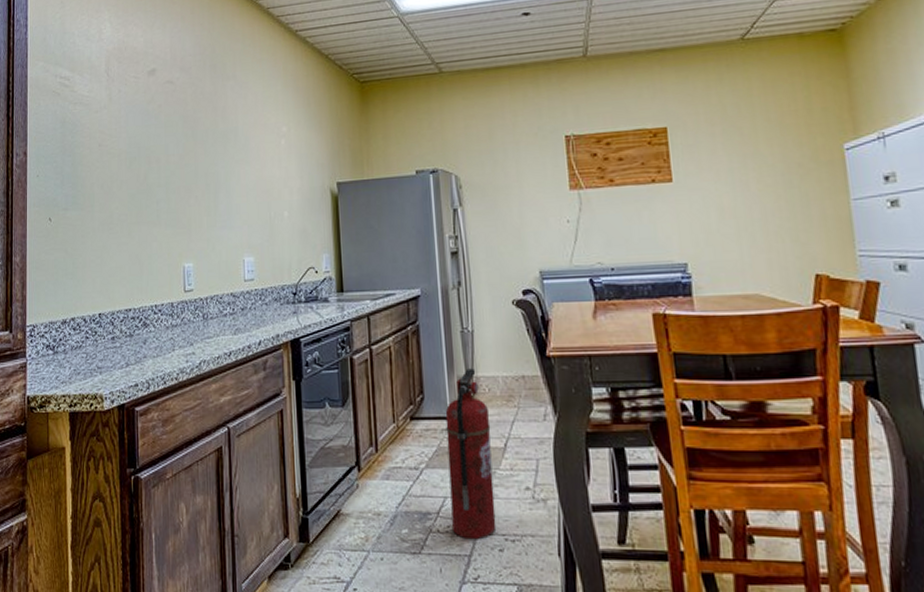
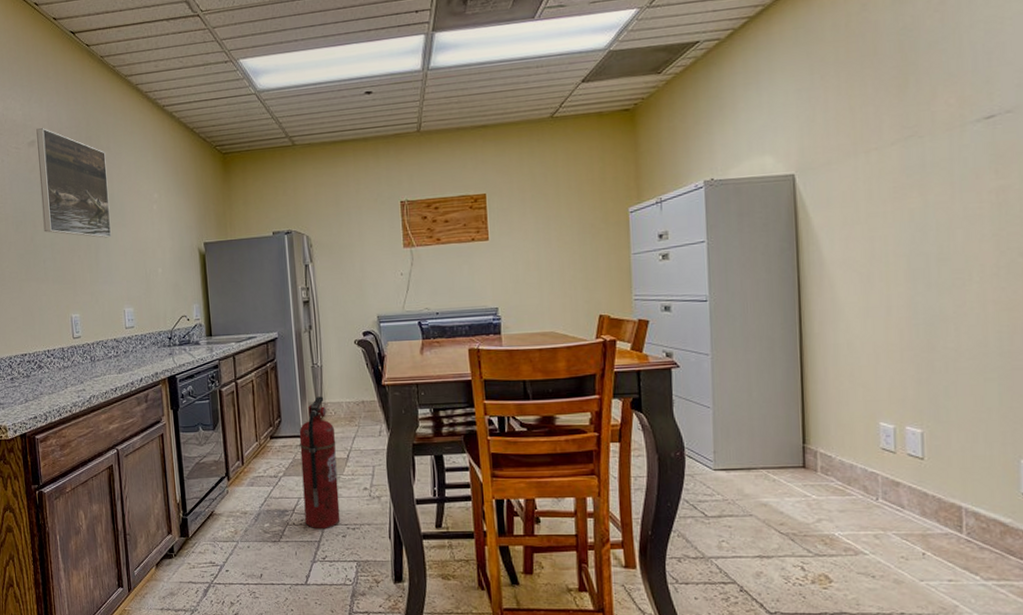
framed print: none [158,55,234,177] -> present [36,128,112,238]

